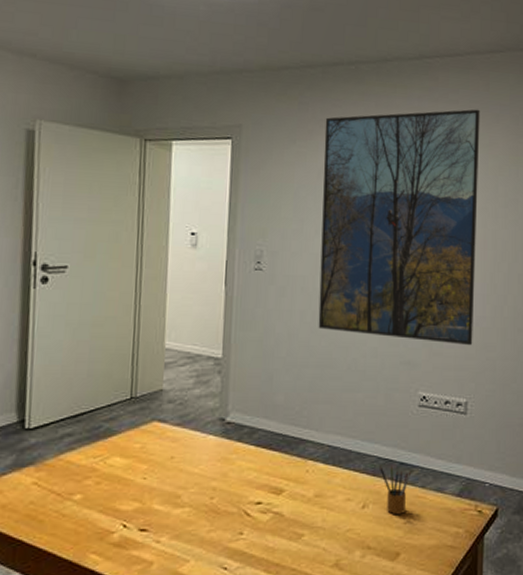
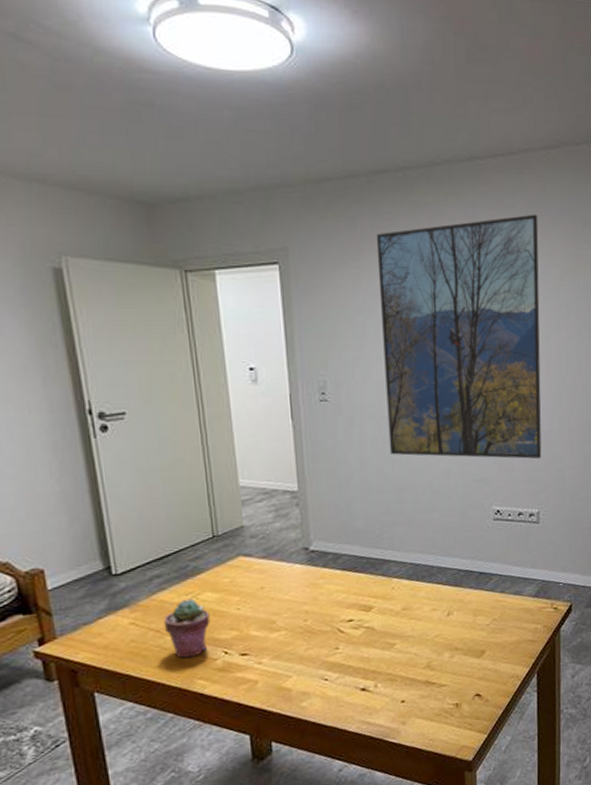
potted succulent: none [66,462,115,528] -> present [163,598,210,658]
pencil box: present [380,466,412,514] -> none [461,576,491,618]

